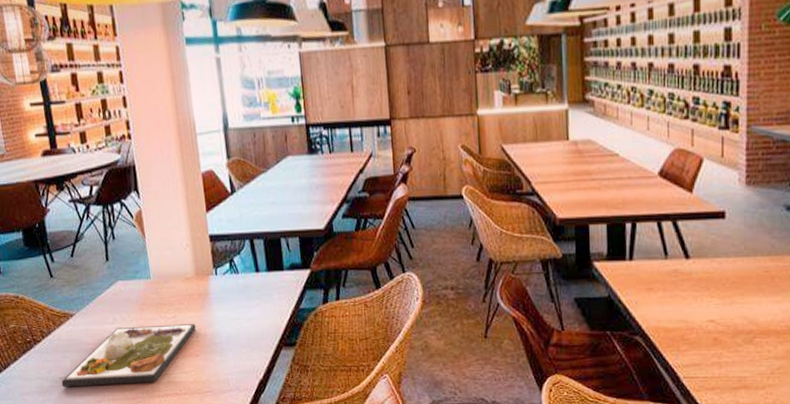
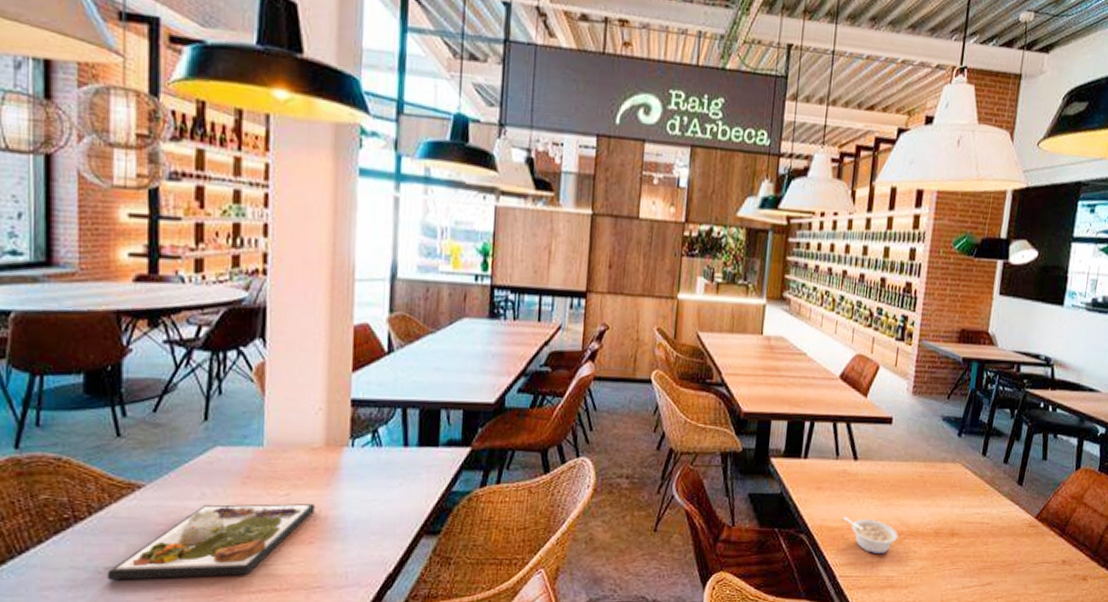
legume: none [681,317,747,355] -> present [843,516,898,555]

